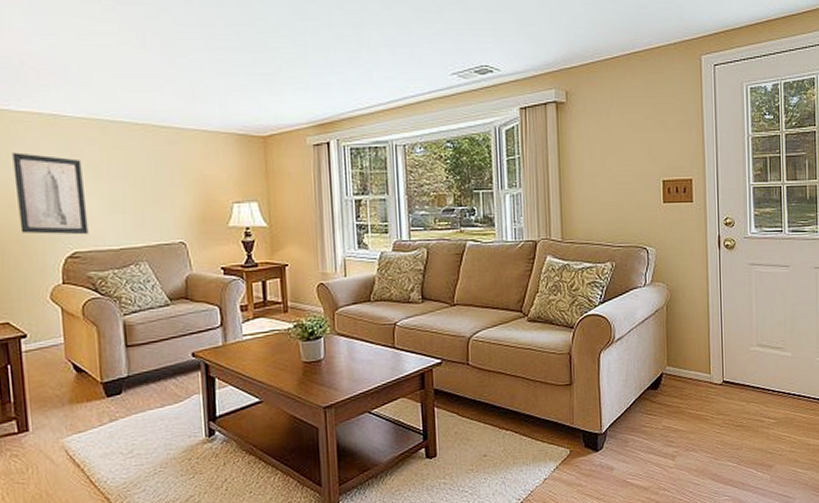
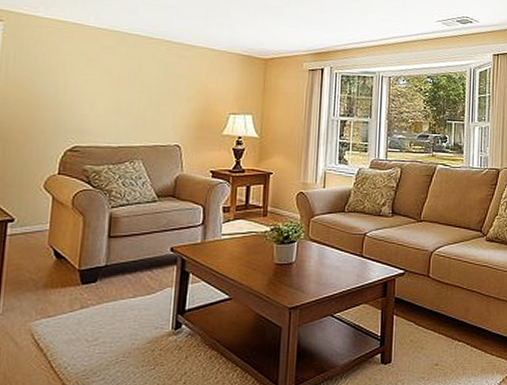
wall art: present [12,152,89,235] -> none [27,53,96,132]

